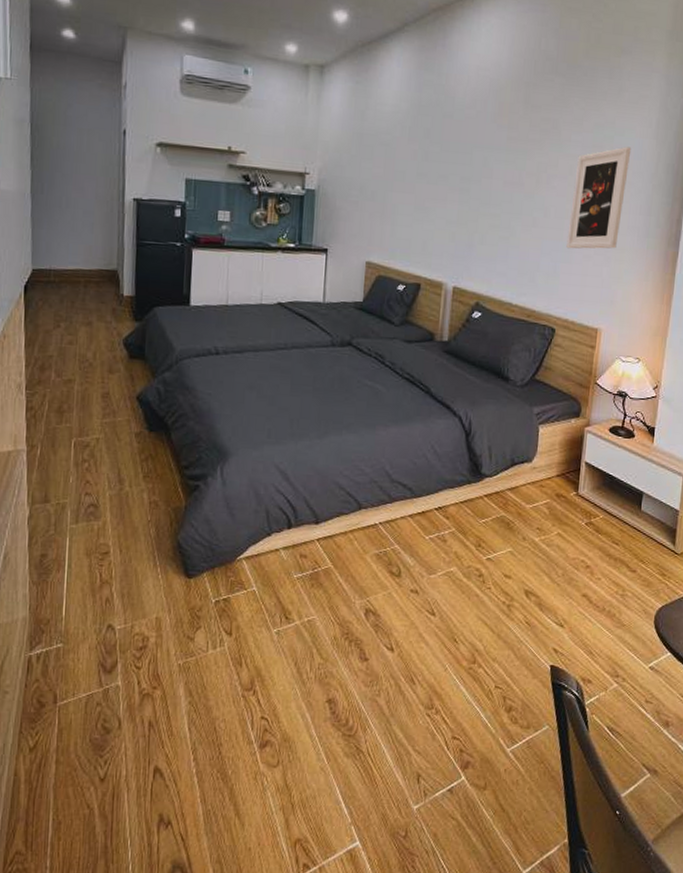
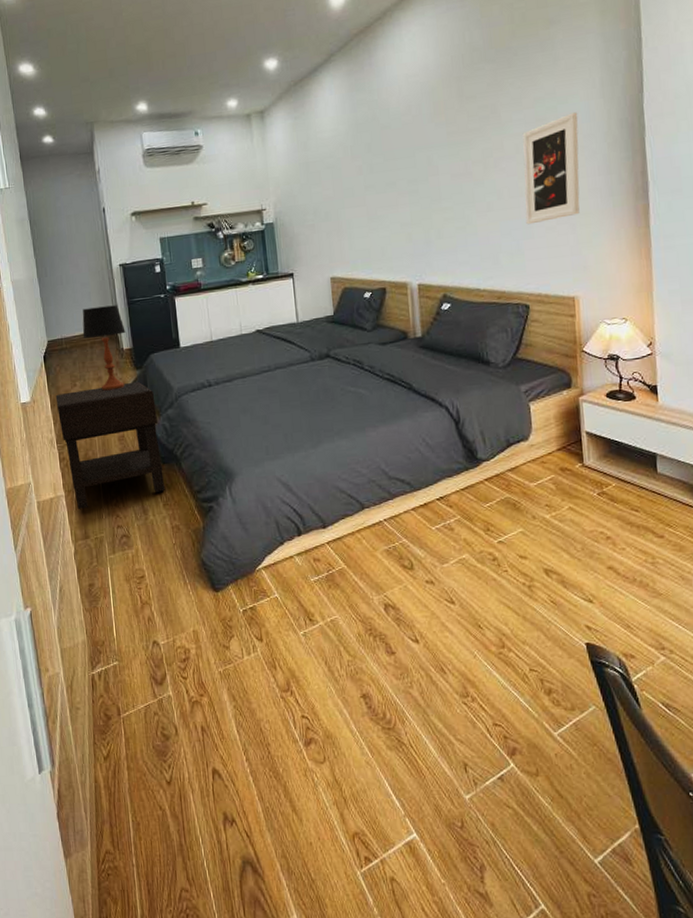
nightstand: none [32,333,152,469] -> present [55,381,166,509]
table lamp: none [77,240,129,340] -> present [82,305,126,391]

